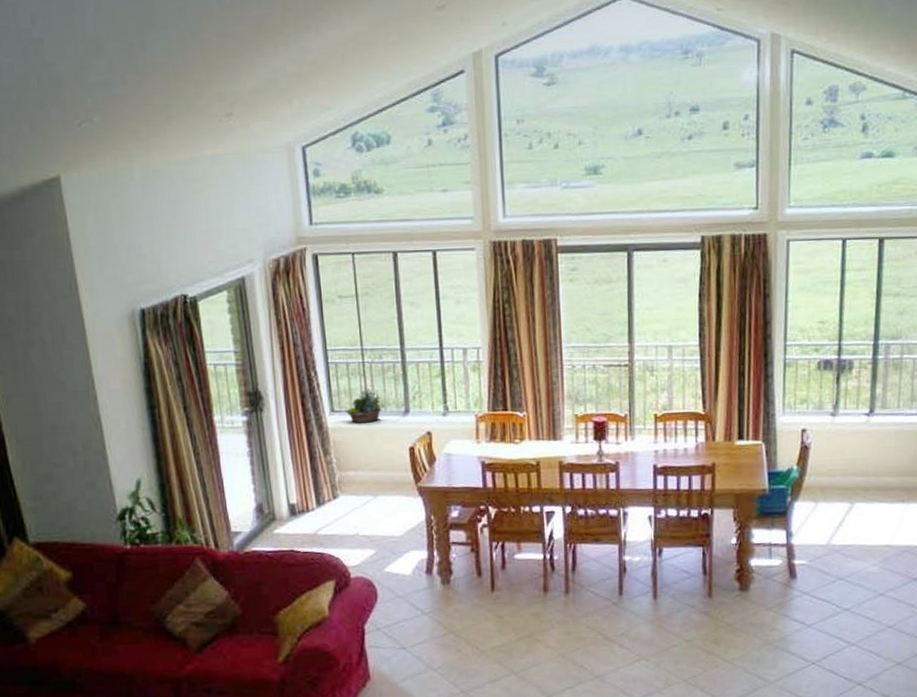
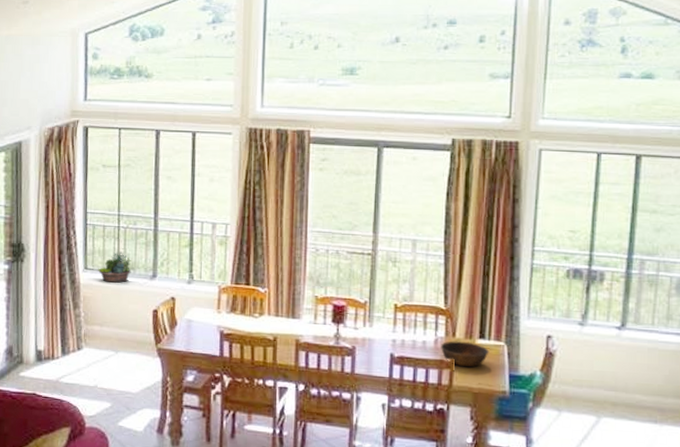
bowl: none [702,444,748,470] -> present [441,341,490,368]

